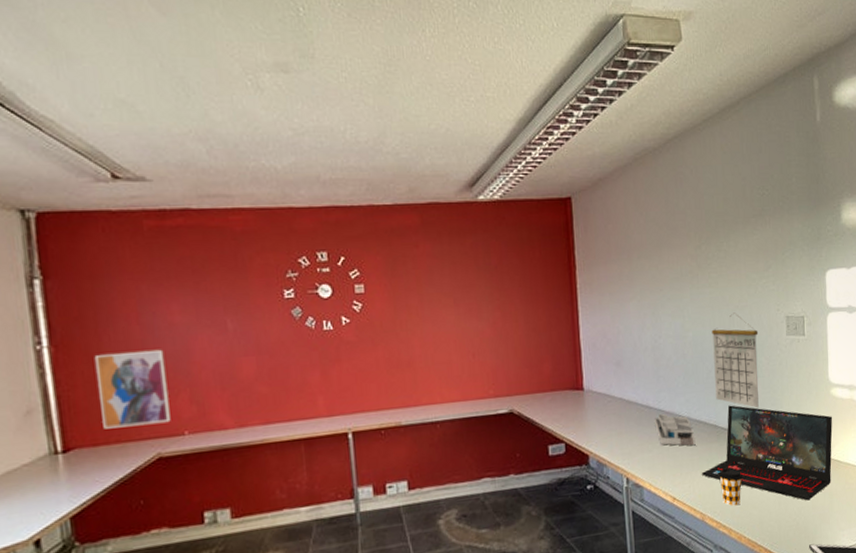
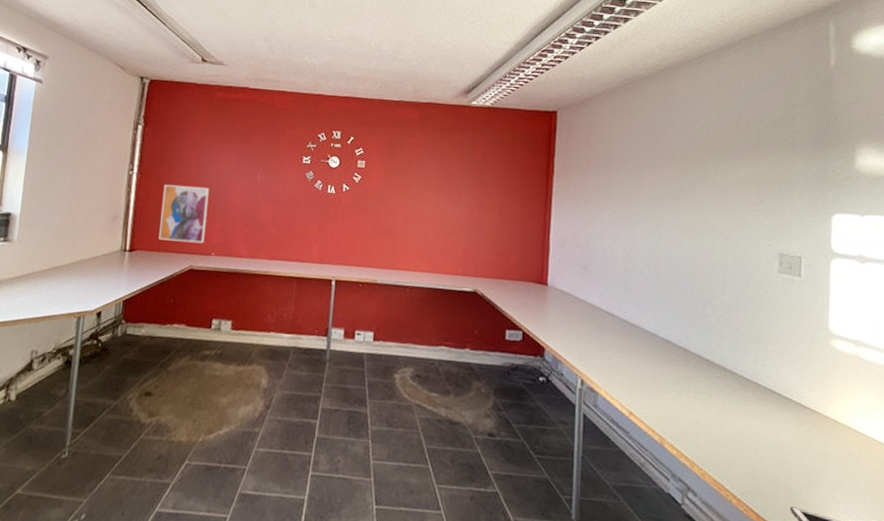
desk organizer: present [655,413,696,446] -> none [618,324,661,364]
laptop: present [701,405,833,501] -> none [664,331,832,456]
calendar: present [711,312,759,409] -> none [689,240,744,342]
coffee cup: present [718,468,743,506] -> none [683,395,713,439]

